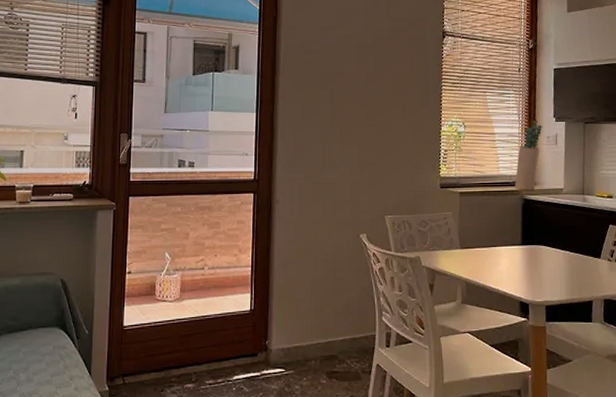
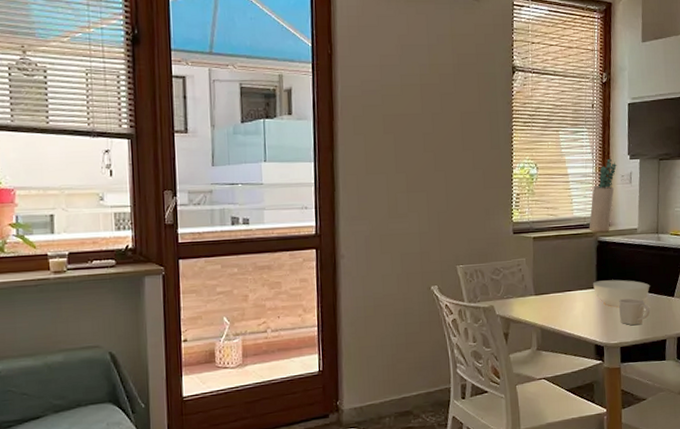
bowl: none [517,238,576,265] -> present [592,279,650,307]
mug: none [543,257,576,285] -> present [618,298,651,326]

